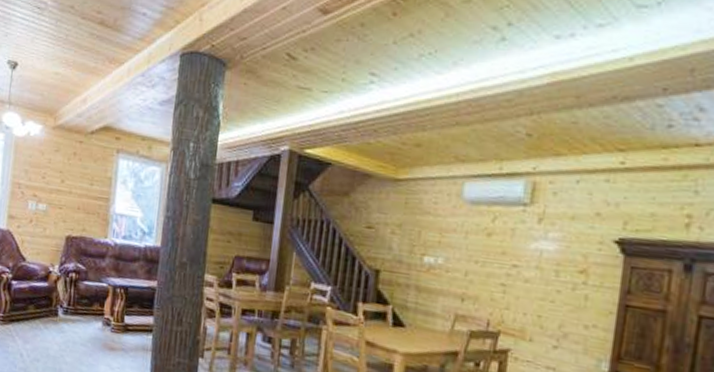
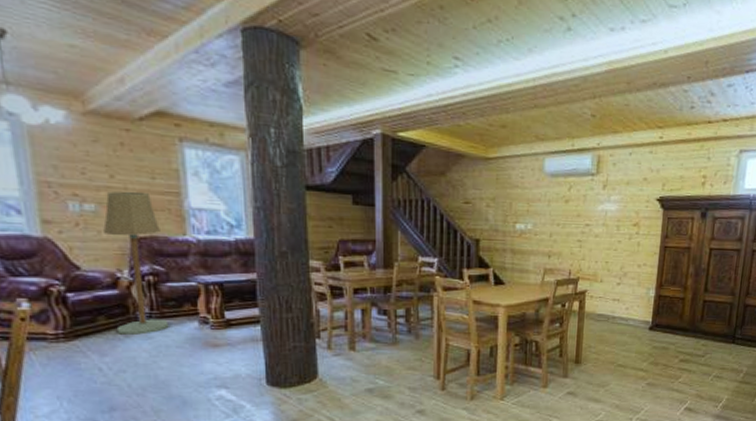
floor lamp: none [40,194,89,328] -> present [103,191,169,335]

